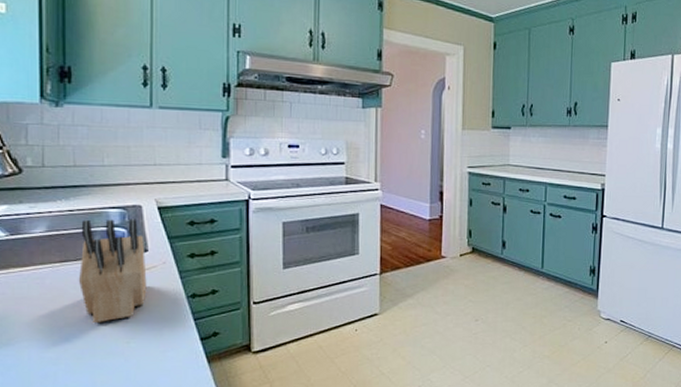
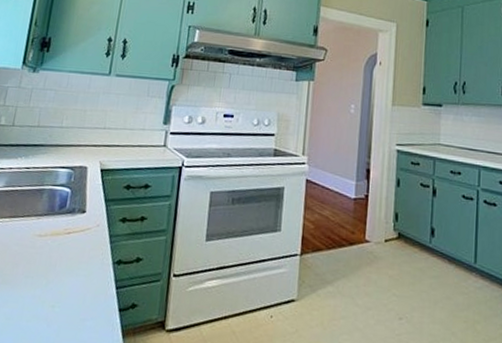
knife block: present [78,218,147,324] -> none [21,178,85,283]

